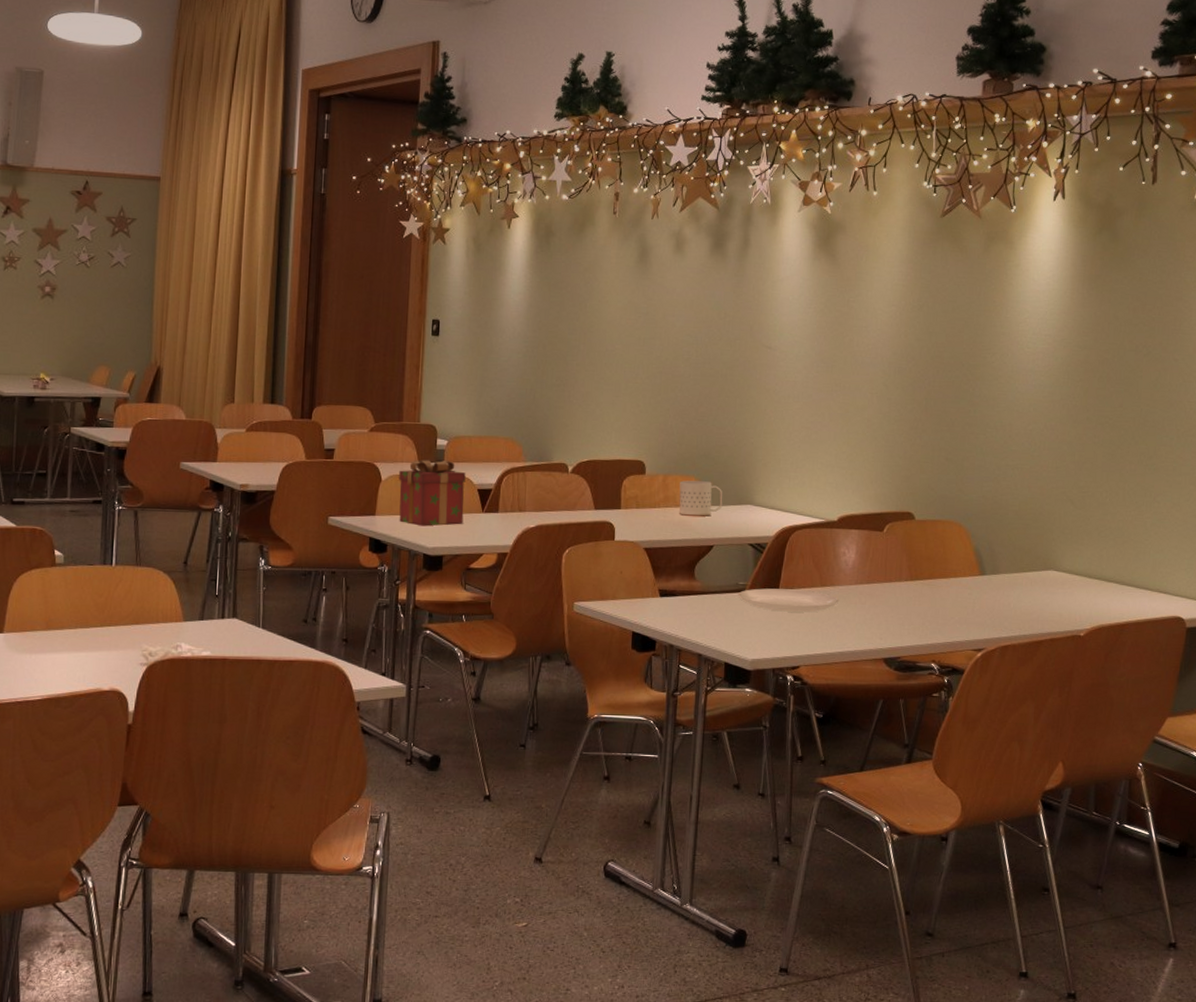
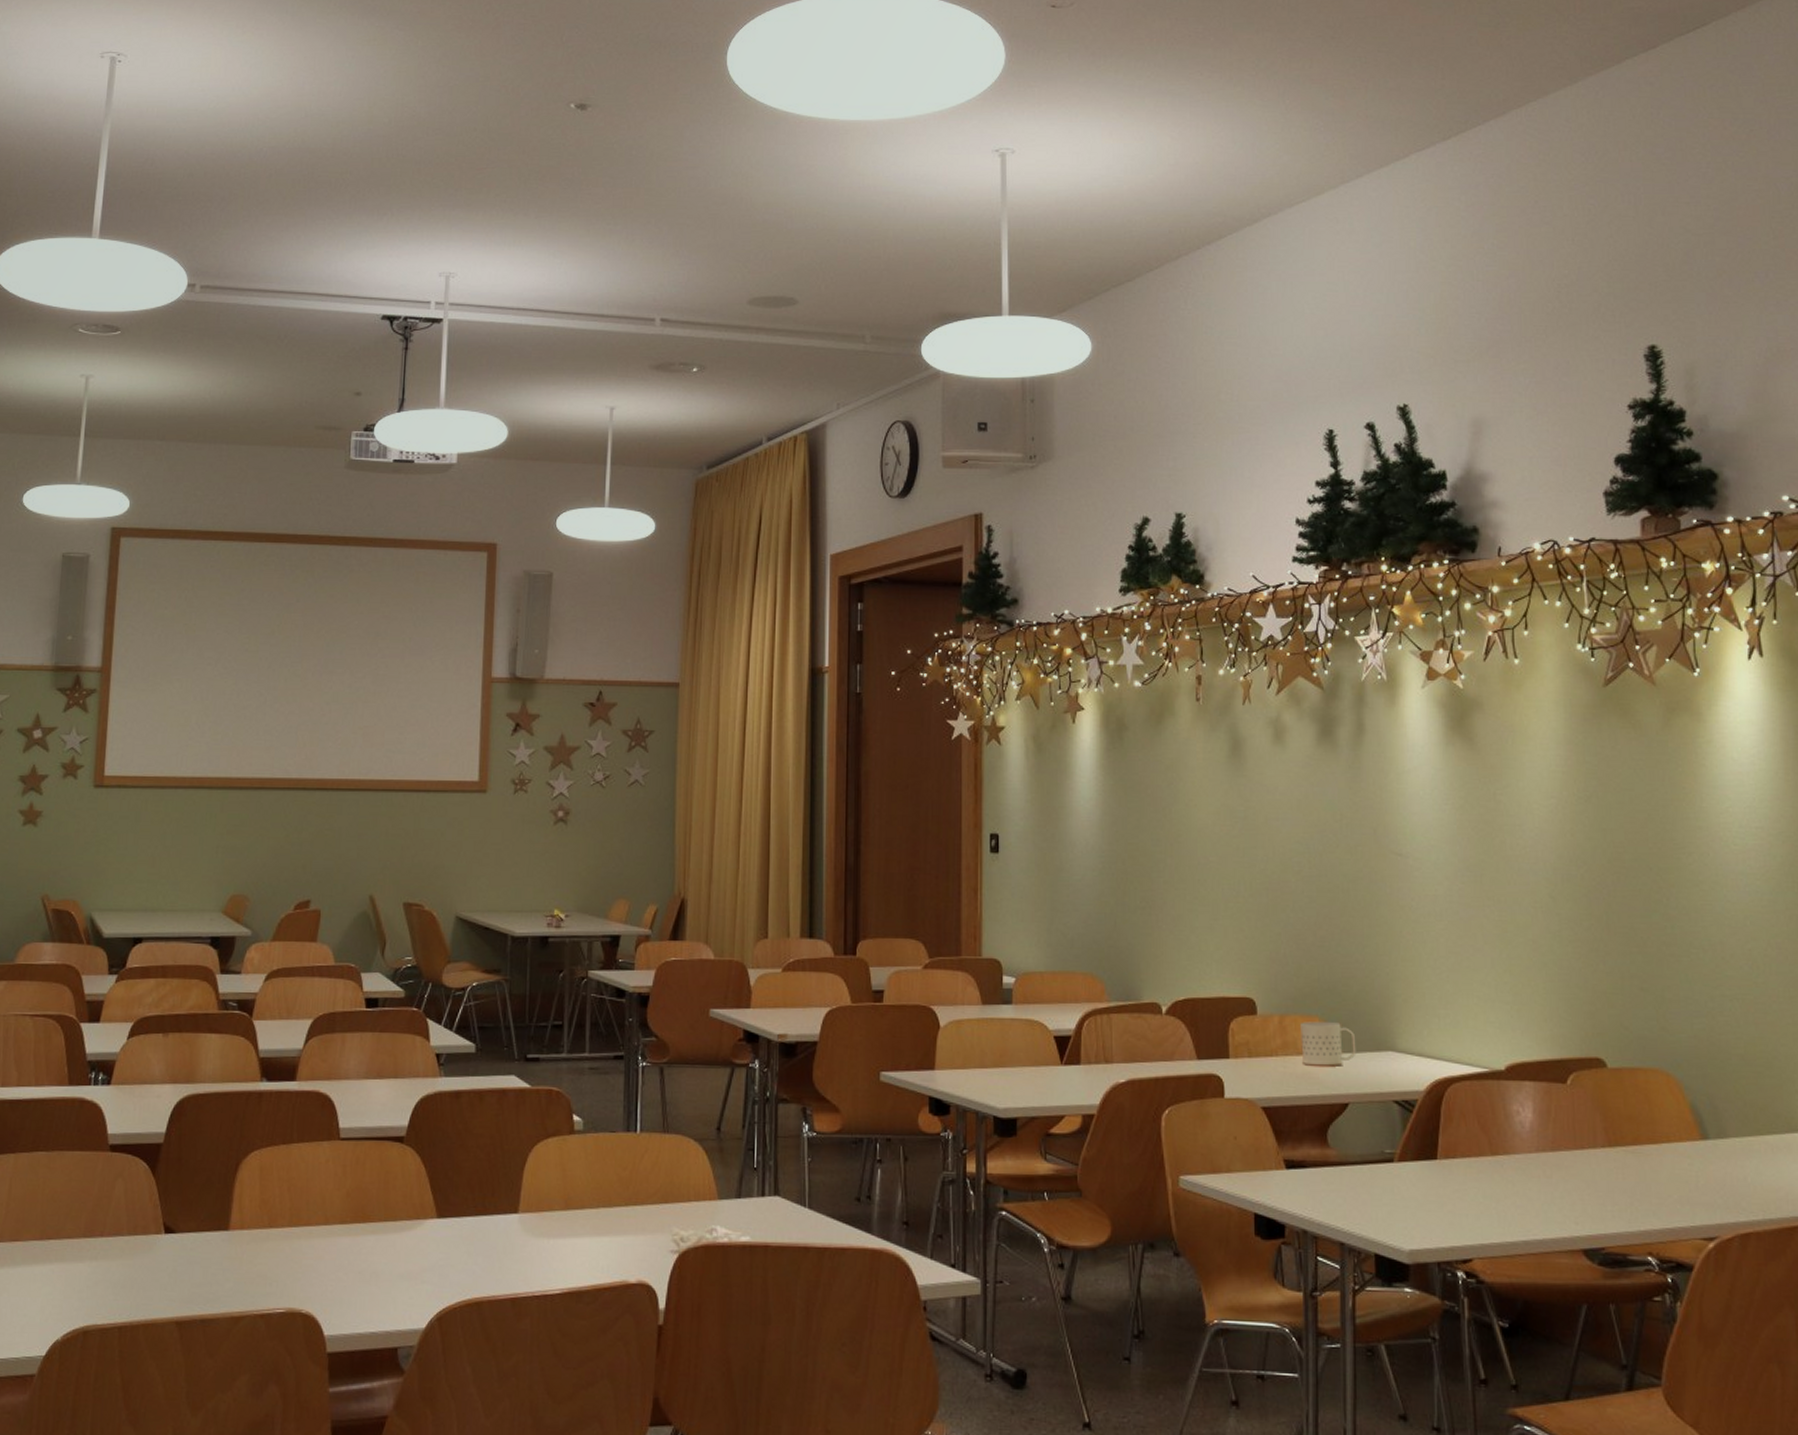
gift box: present [399,460,466,526] -> none [960,1001,1039,1082]
plate: present [738,588,840,613] -> none [1385,1157,1517,1189]

